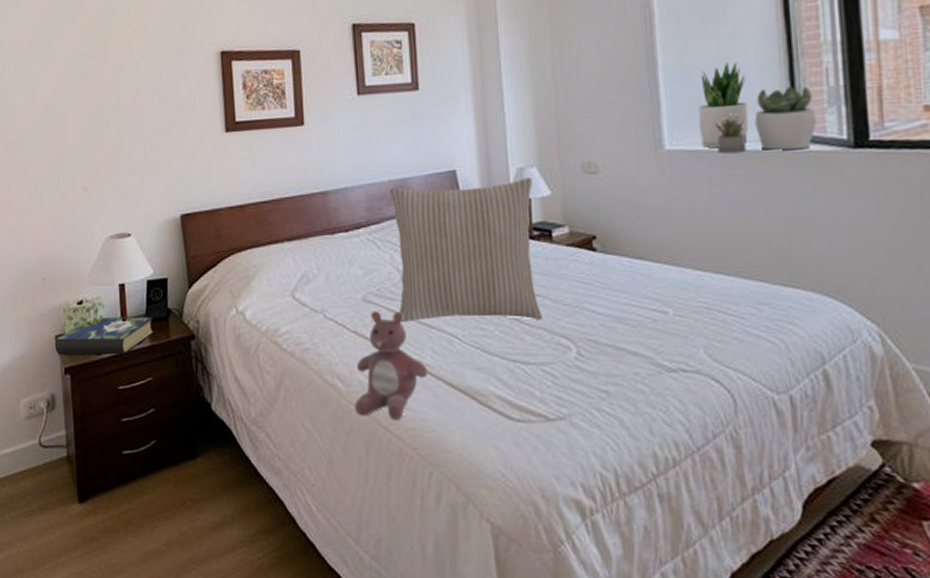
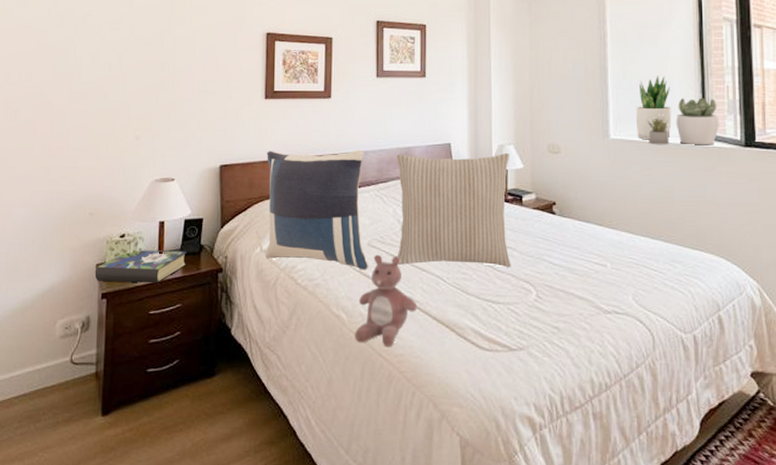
pillow: none [233,185,366,330] -> present [265,149,369,270]

